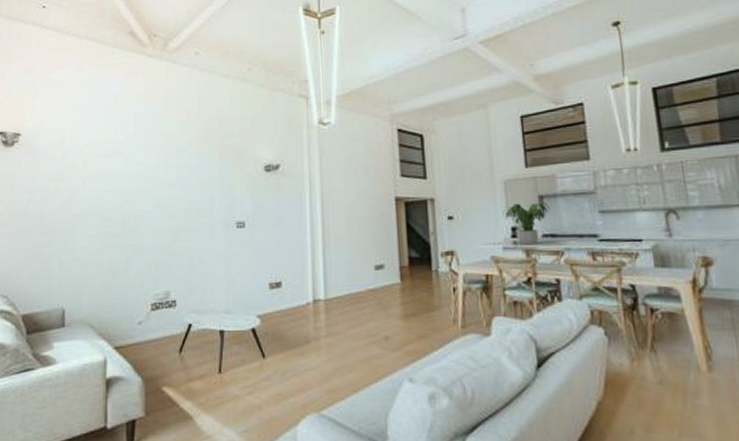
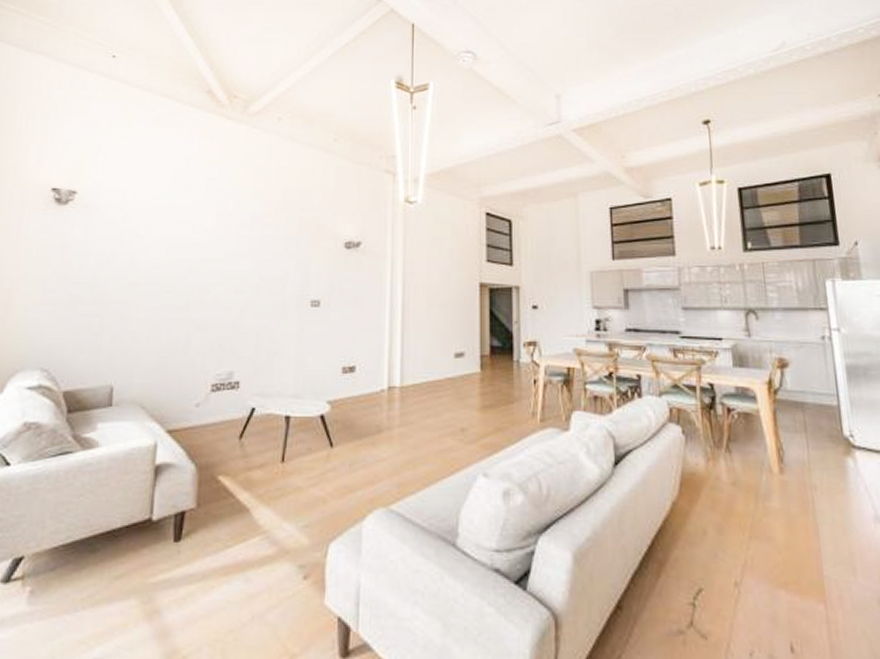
potted plant: present [502,202,550,245] -> none [587,295,635,339]

